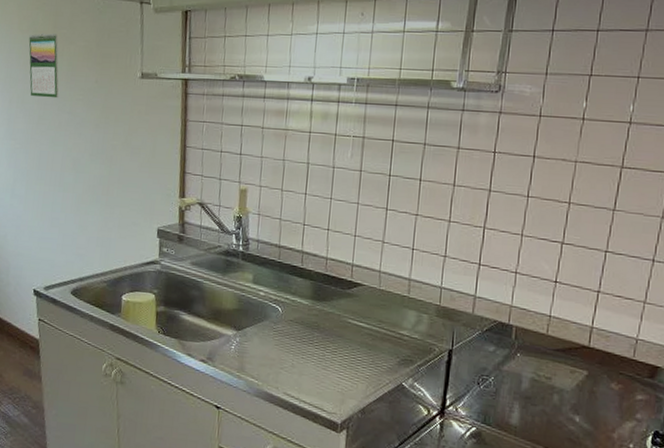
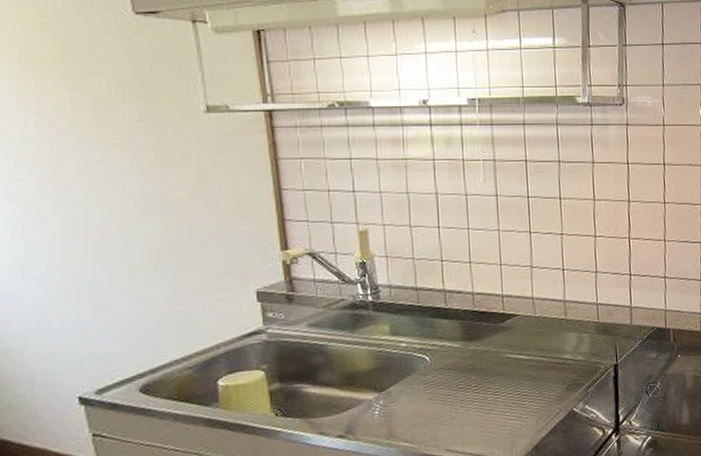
calendar: present [29,33,59,98] -> none [23,61,84,145]

